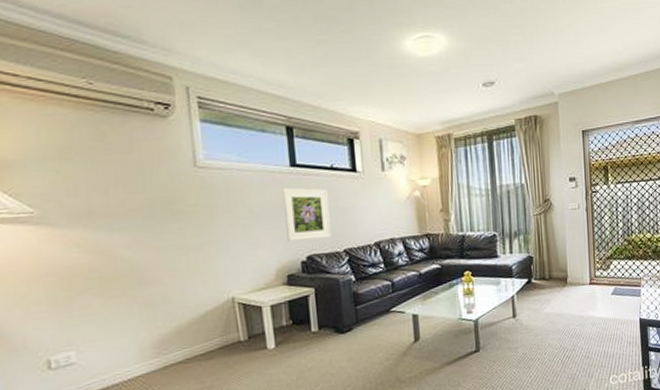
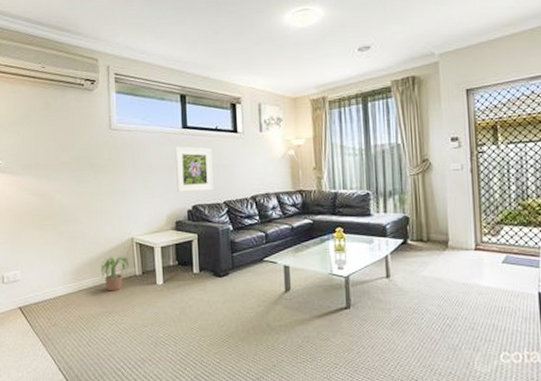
potted plant: none [193,320,231,364] -> present [101,256,129,292]

